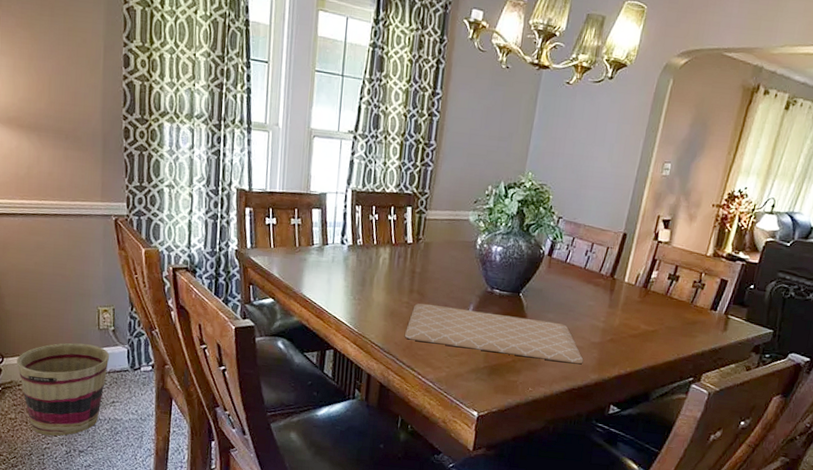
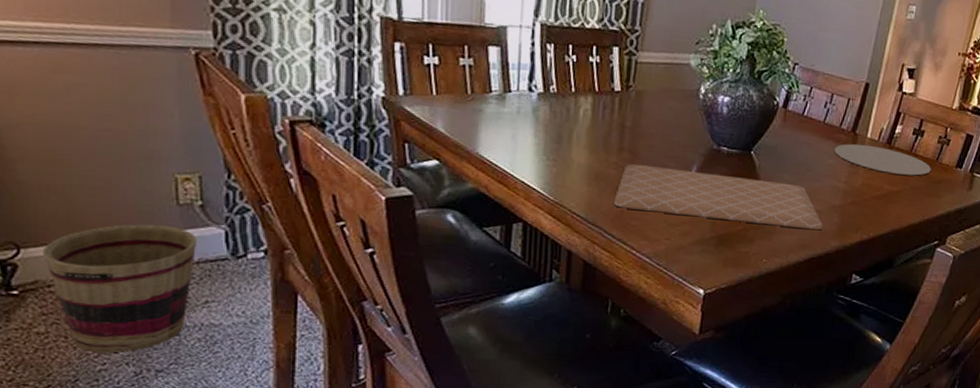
placemat: none [593,287,686,317] -> present [834,143,931,176]

